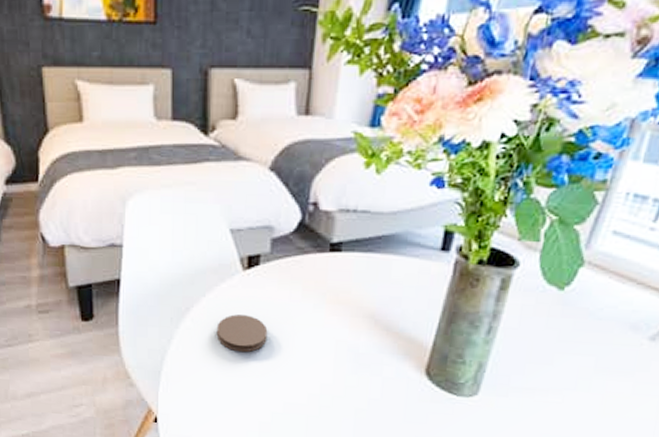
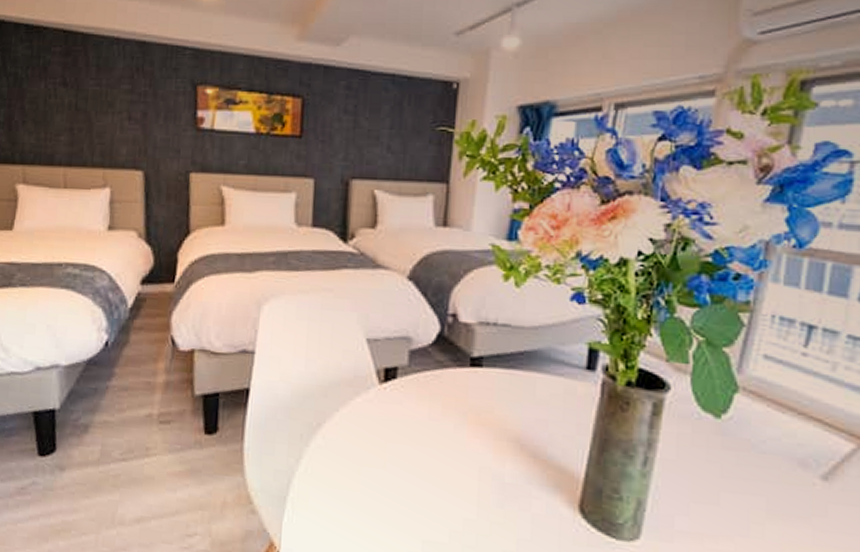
coaster: present [216,314,268,353] -> none [349,432,405,478]

